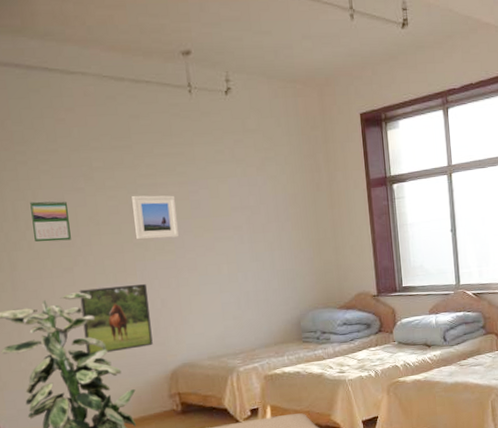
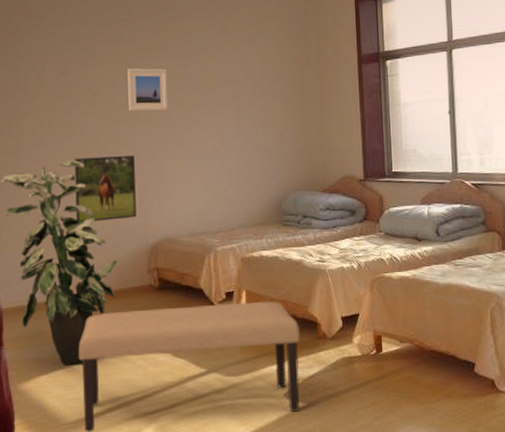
calendar: present [30,200,71,242] -> none [38,71,71,111]

